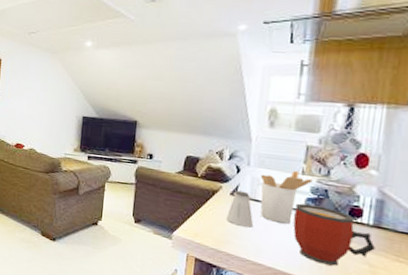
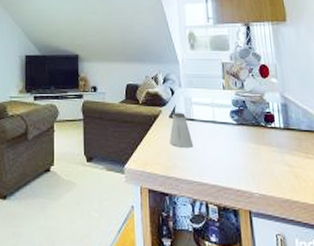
utensil holder: present [260,170,313,224] -> none [191,86,232,138]
mug: present [293,203,375,266] -> none [224,117,290,173]

